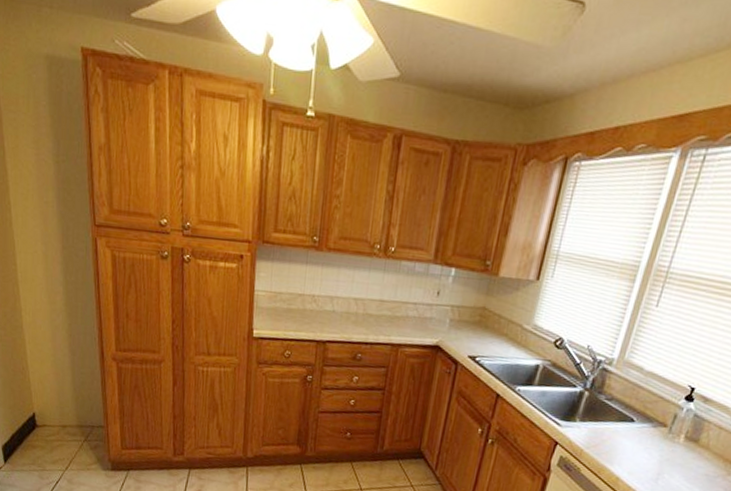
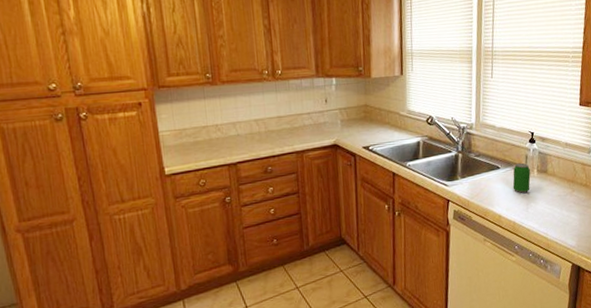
beverage can: none [644,421,676,460] -> present [512,163,531,193]

